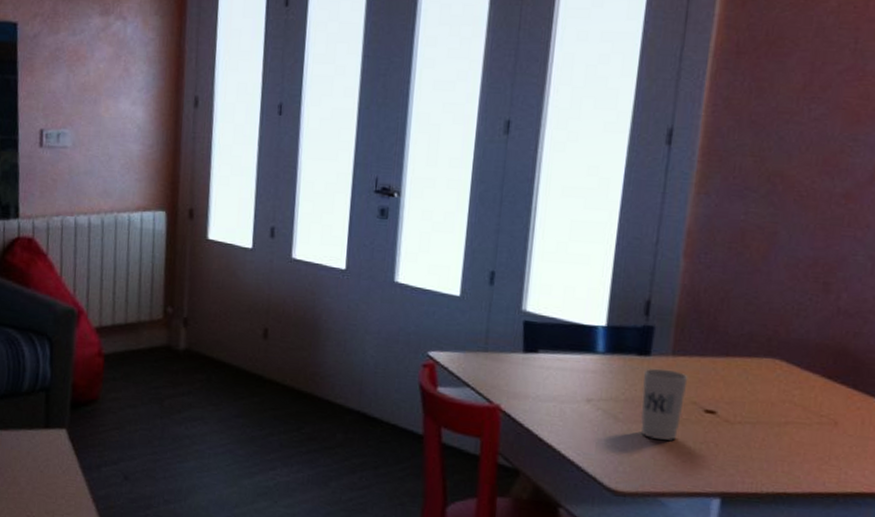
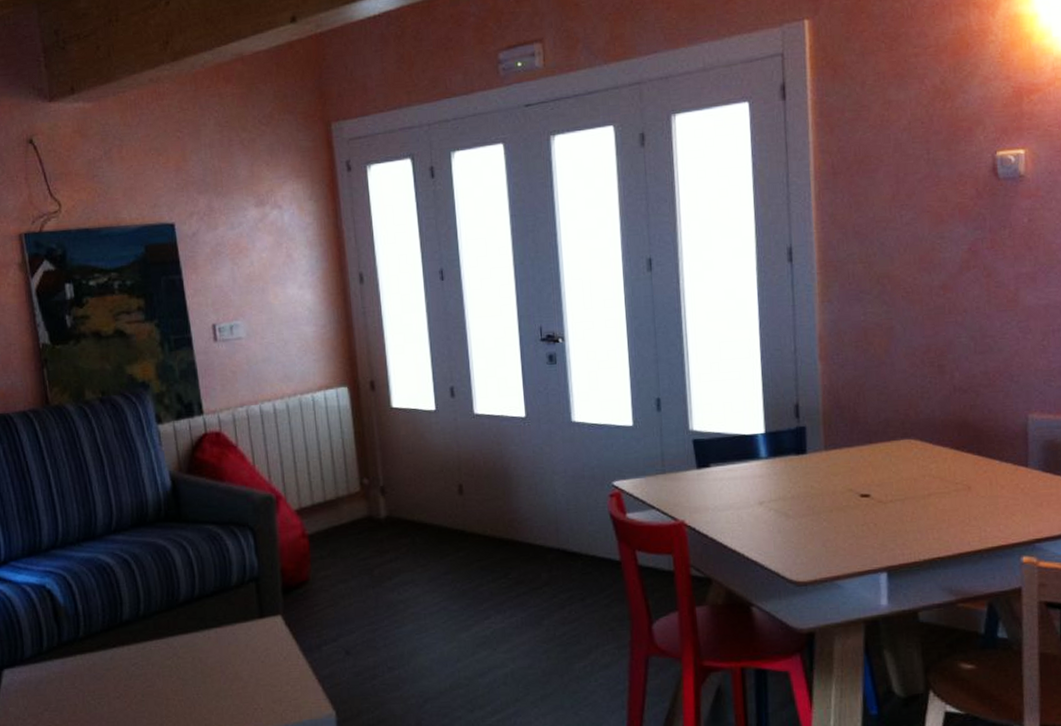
cup: present [640,368,689,440] -> none [803,463,843,529]

